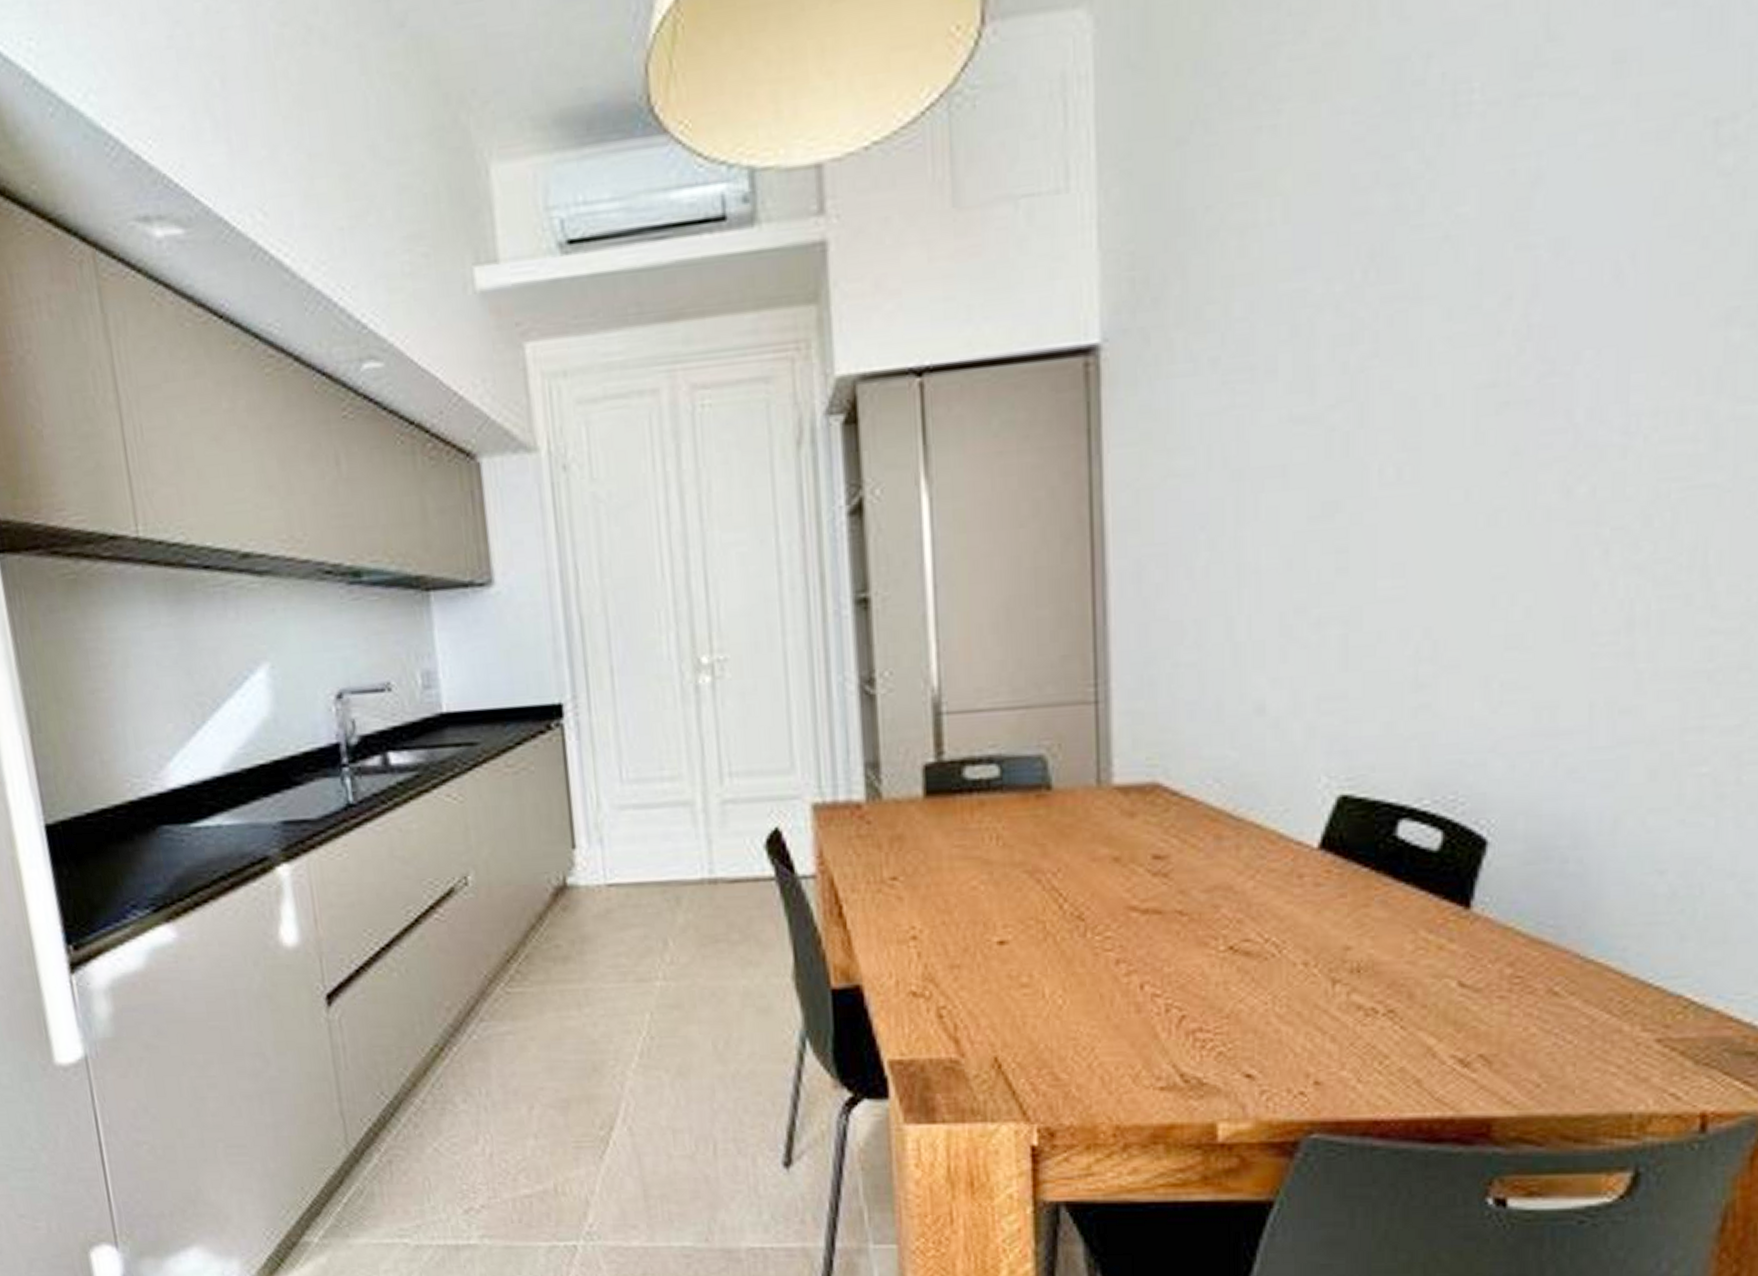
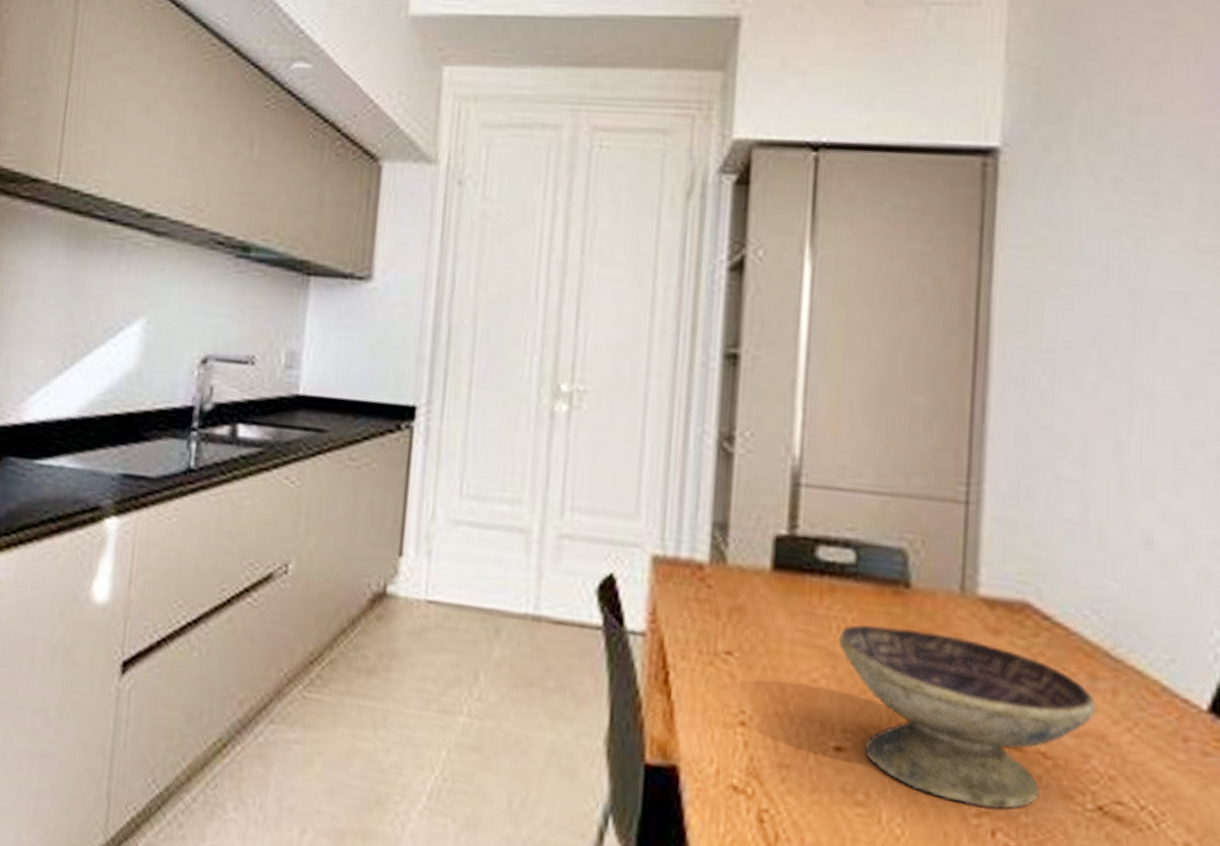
decorative bowl: none [992,825,1224,968] -> present [839,625,1097,811]

